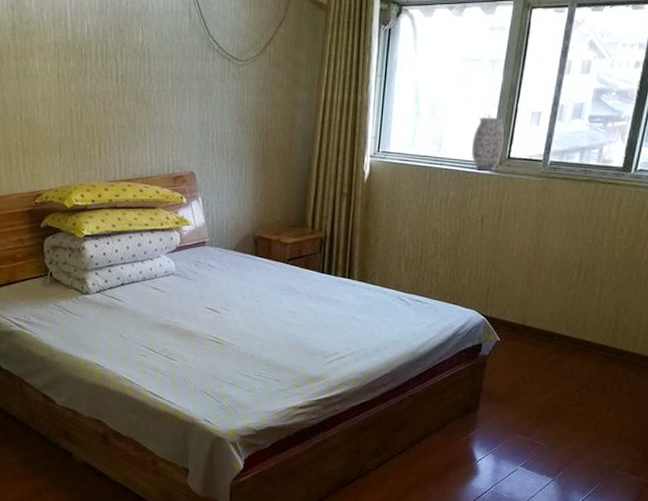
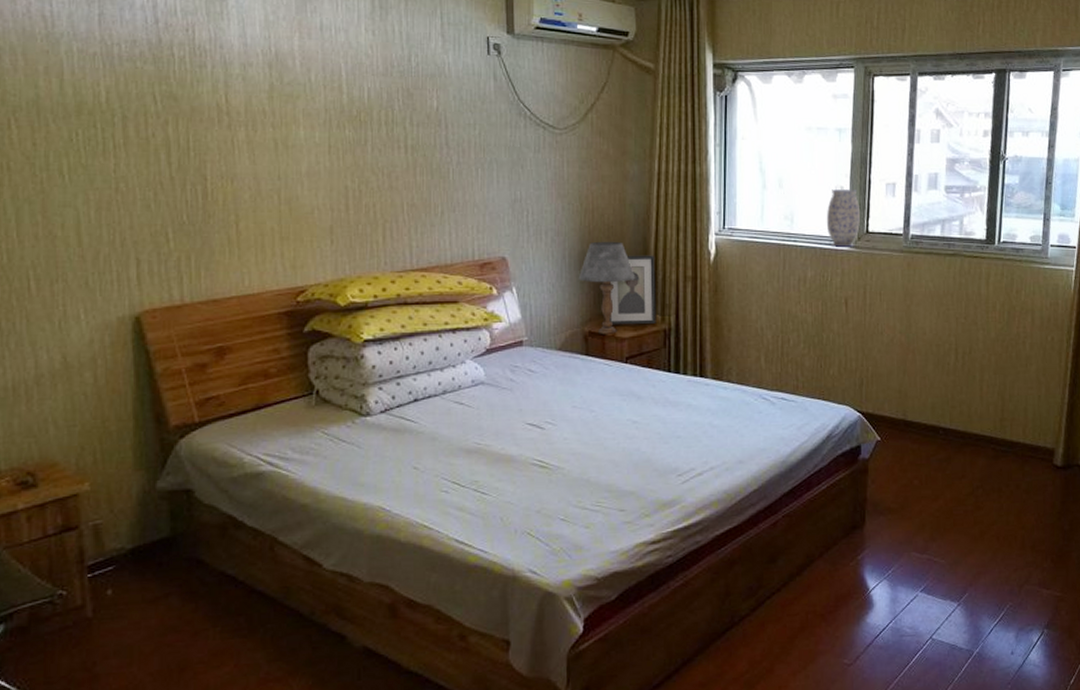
table lamp: none [252,160,299,239] -> present [578,241,635,334]
picture frame: none [275,173,317,233] -> present [608,255,656,325]

